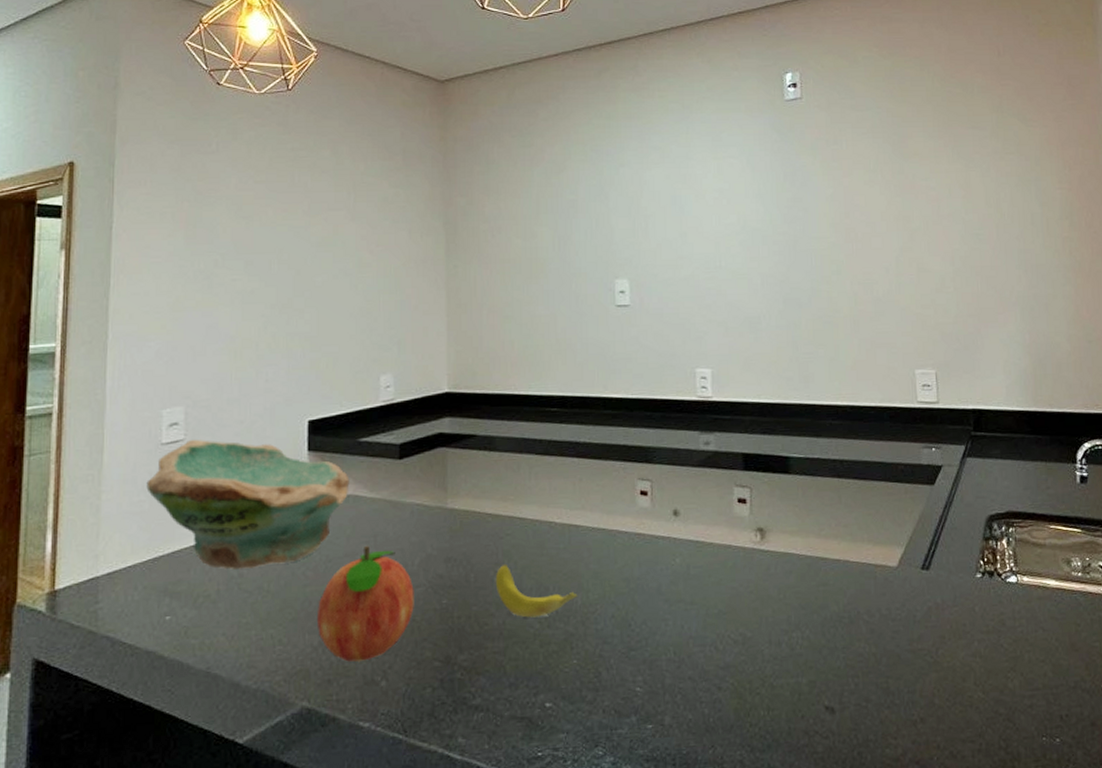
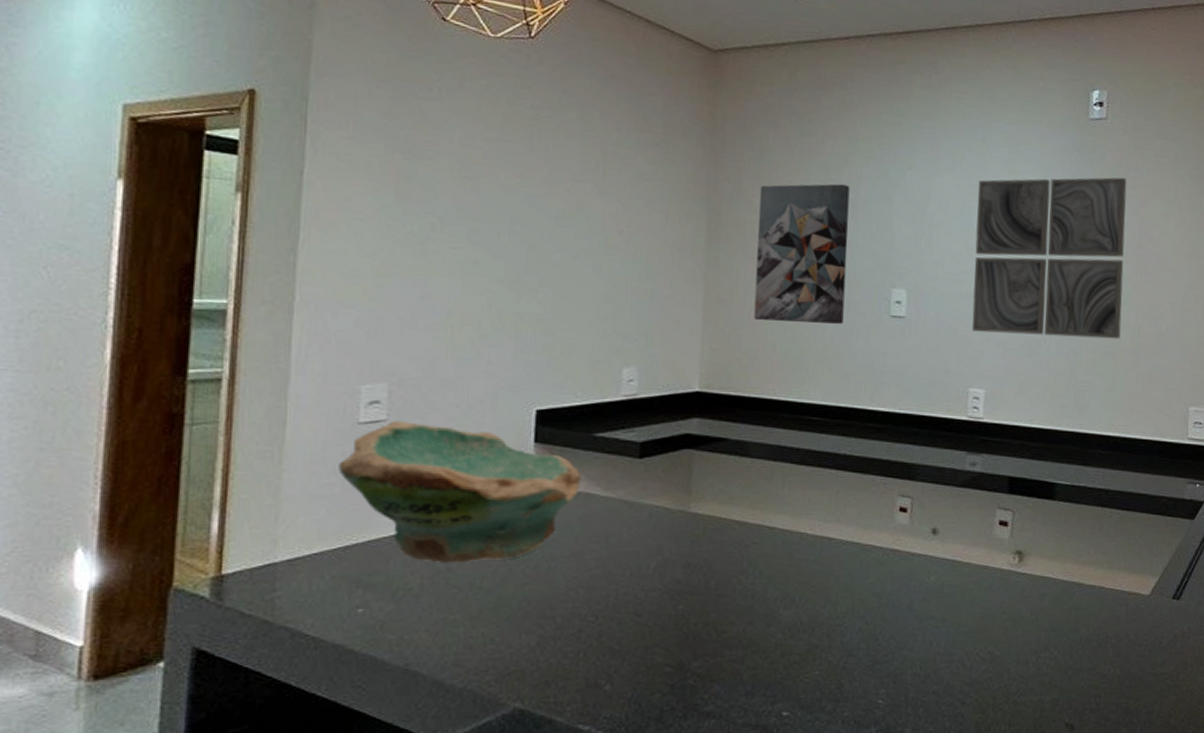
fruit: present [316,545,414,662] -> none [535,545,648,664]
wall art: none [489,187,573,321] -> present [754,183,850,324]
banana: present [495,563,578,618] -> none [737,572,825,628]
wall art: none [686,151,838,313] -> present [971,177,1127,339]

